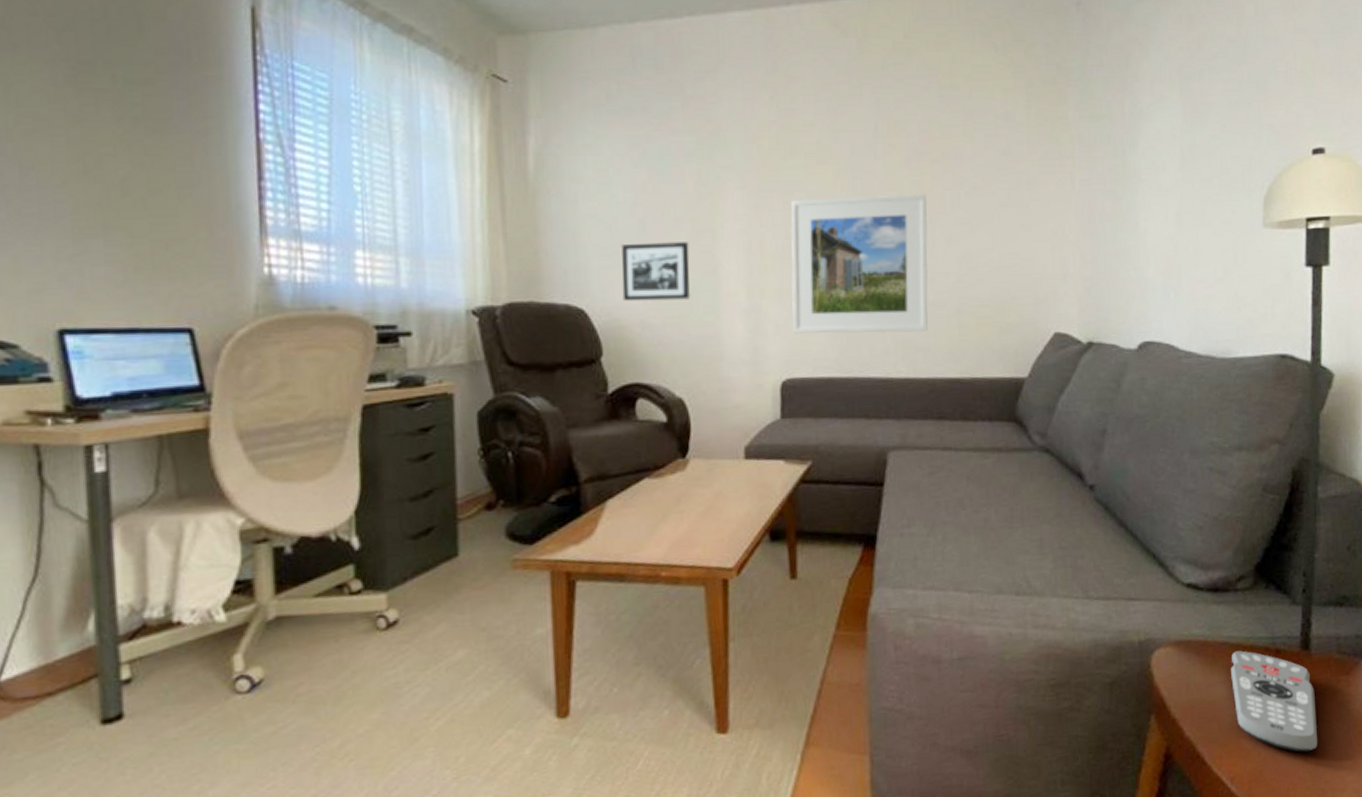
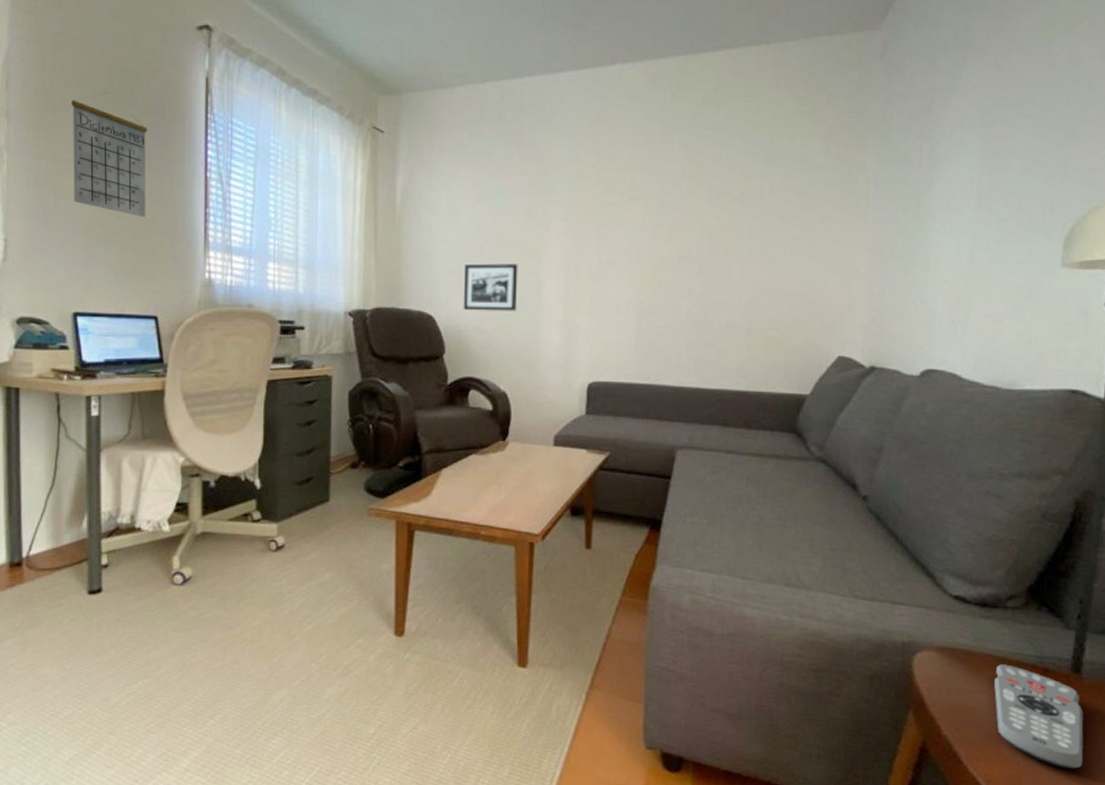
calendar: none [41,22,168,194] -> present [71,91,147,217]
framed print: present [791,194,928,334] -> none [601,228,725,348]

